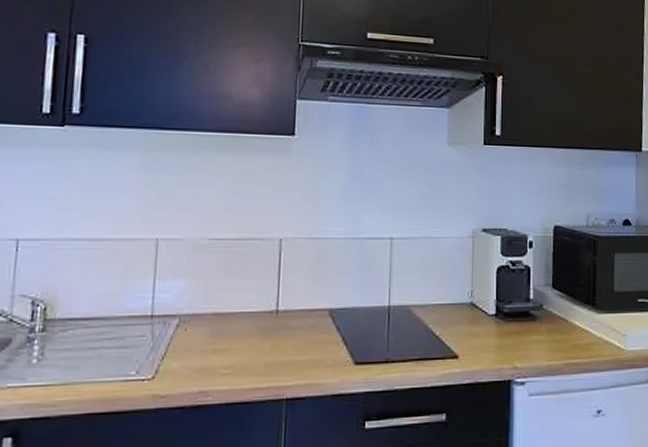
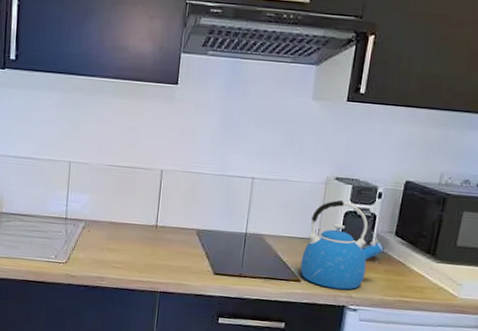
kettle: none [456,255,543,361] -> present [300,200,384,290]

